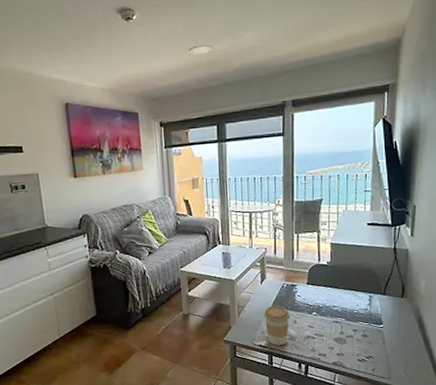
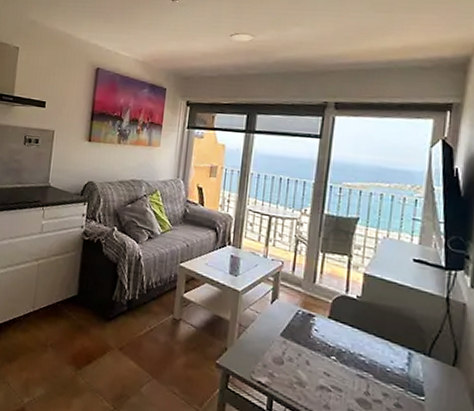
coffee cup: present [263,305,290,345] -> none [269,333,302,389]

